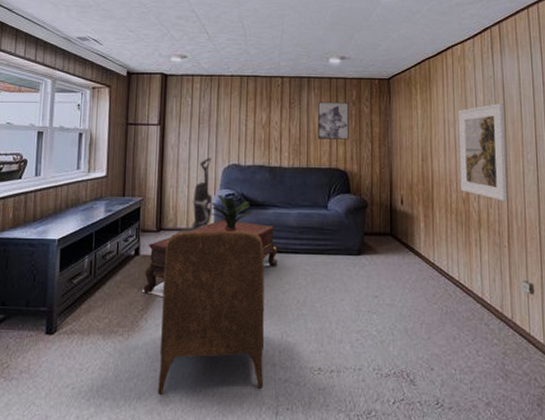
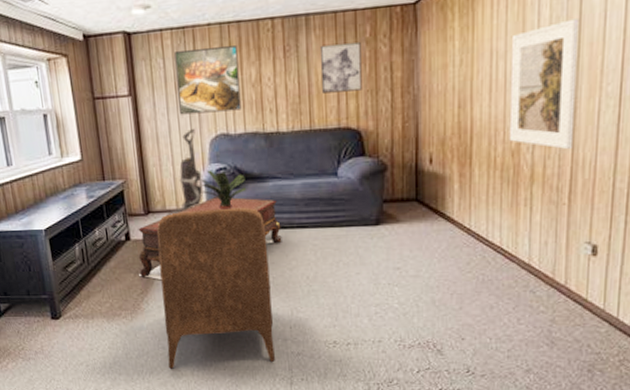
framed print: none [200,94,253,146] -> present [174,45,242,115]

